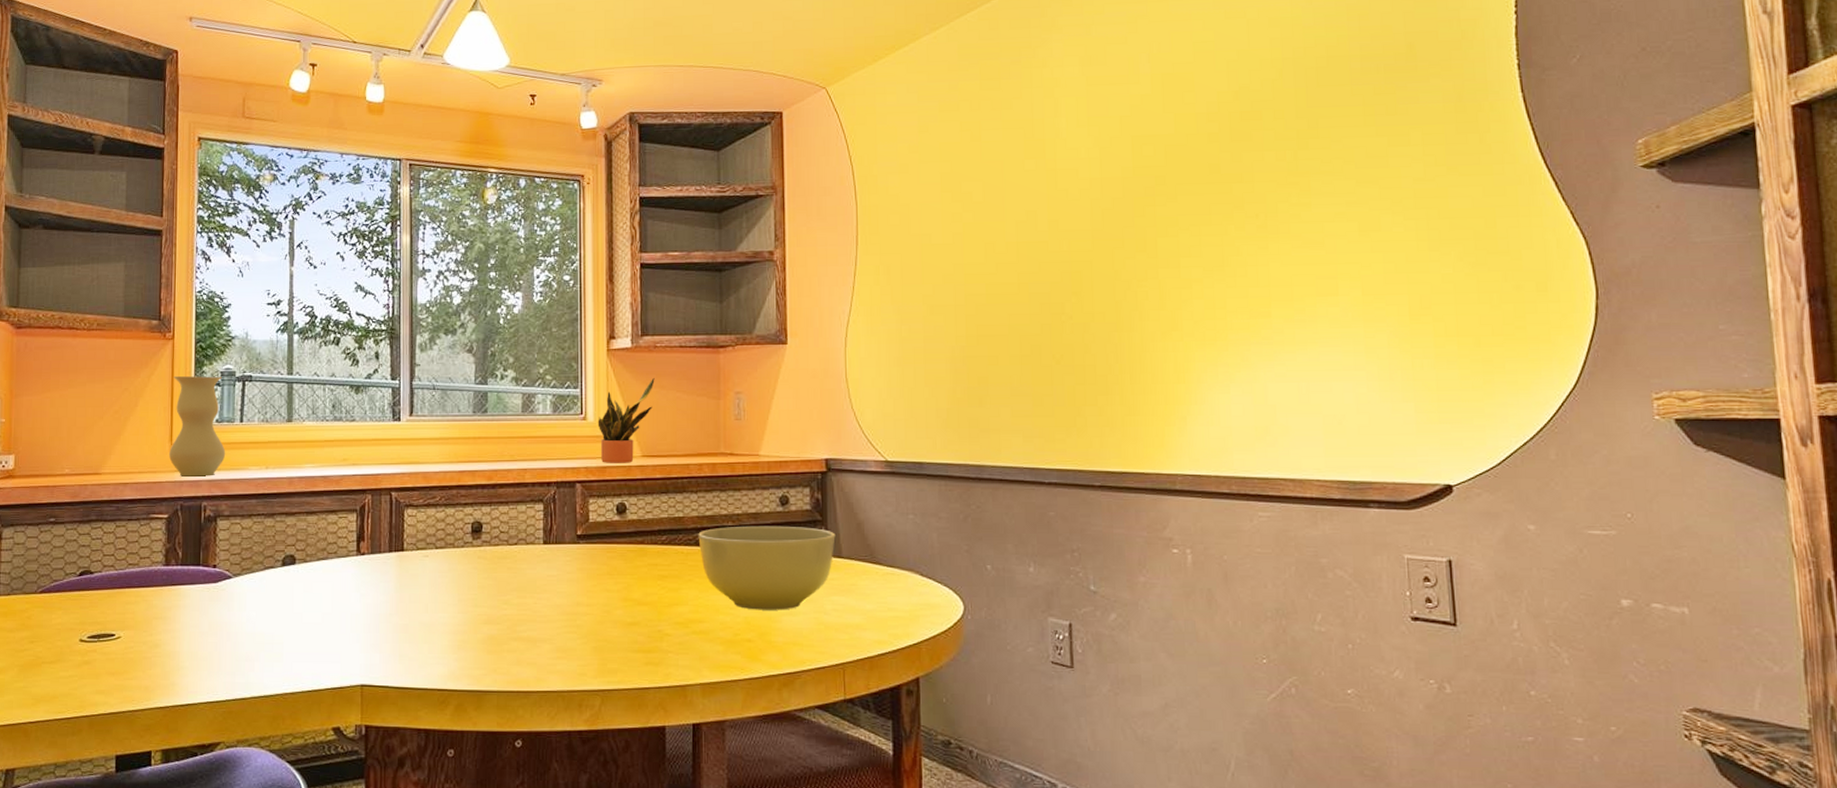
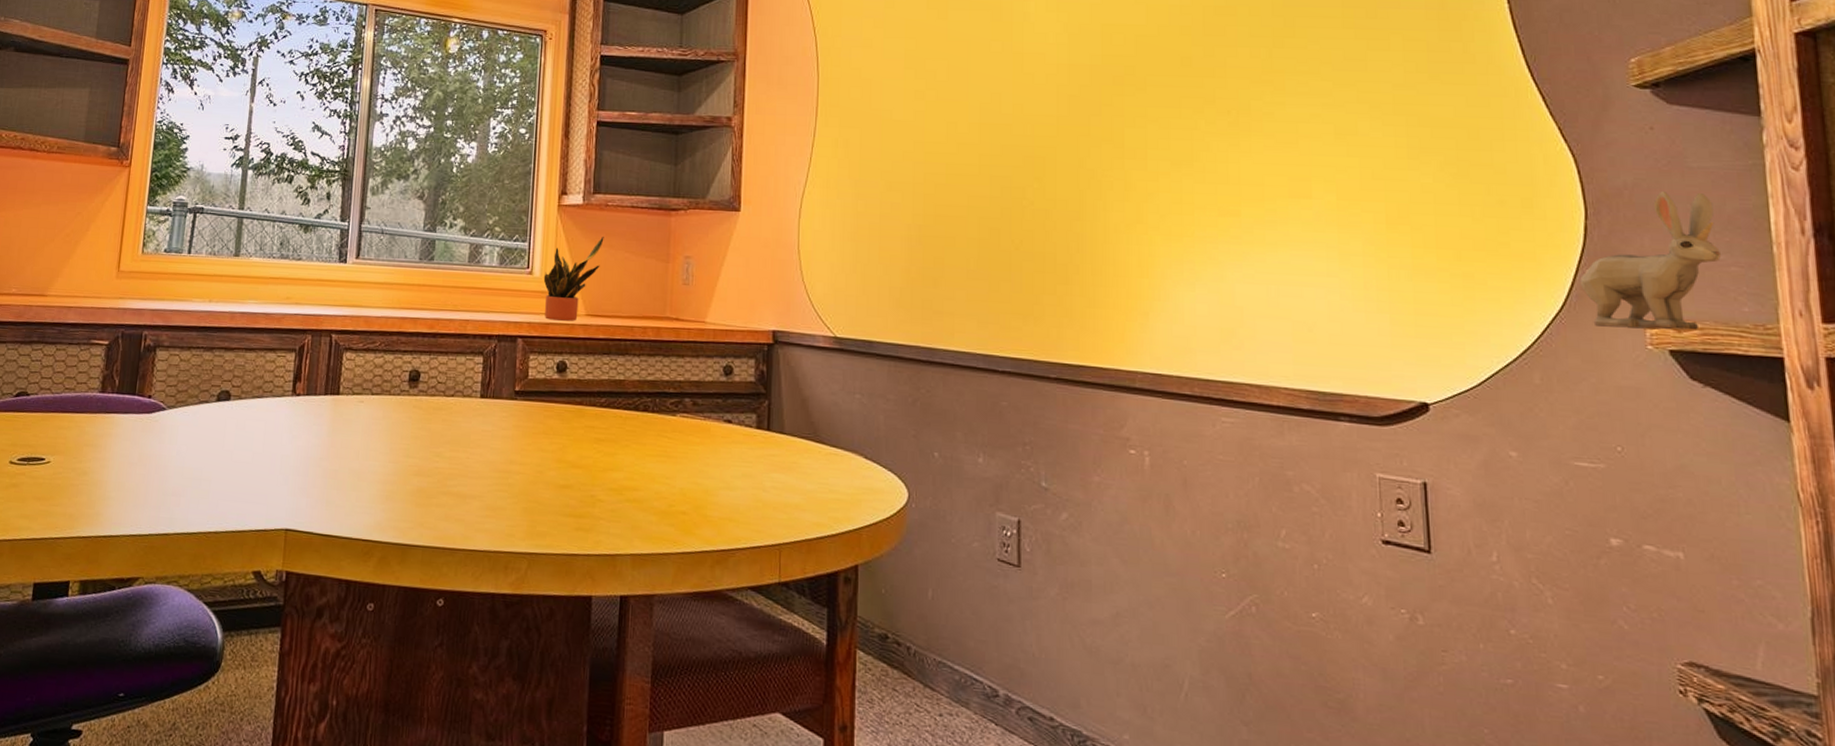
vase: present [169,376,226,478] -> none [115,204,174,306]
bowl: present [698,526,836,610] -> none [638,393,779,484]
decorative figurine: none [1591,266,1724,401] -> present [1579,191,1722,330]

